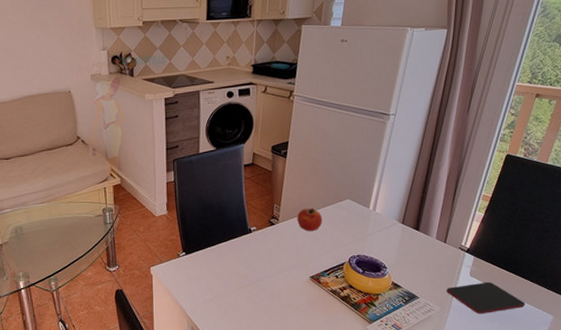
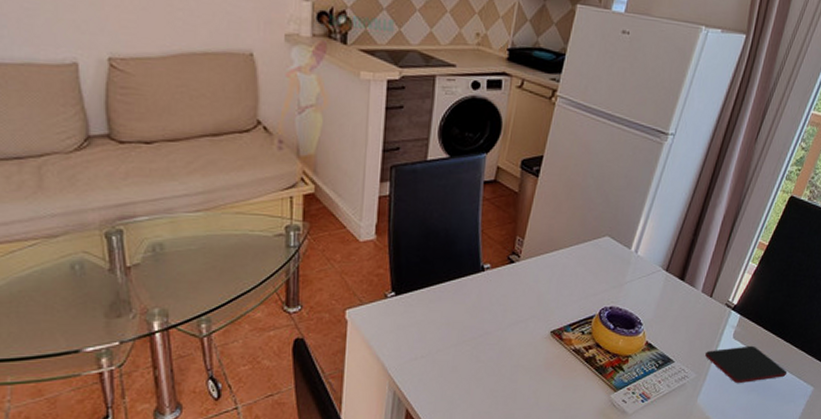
fruit: present [297,207,323,232] -> none [543,243,575,274]

